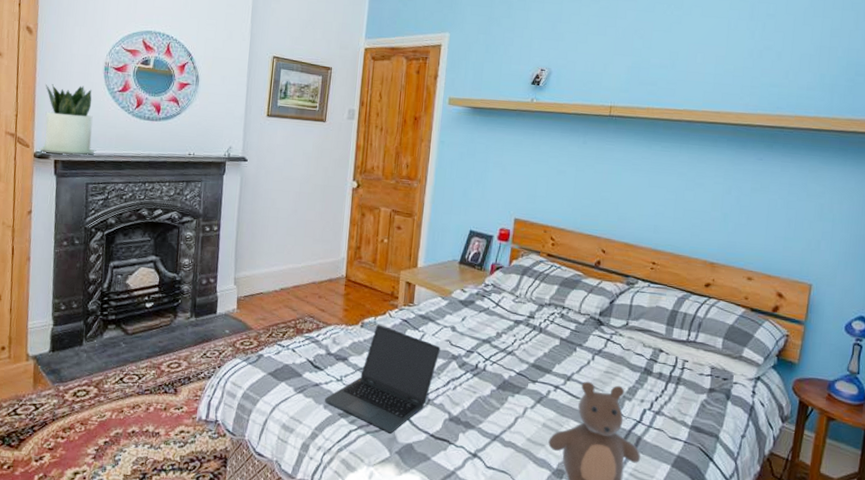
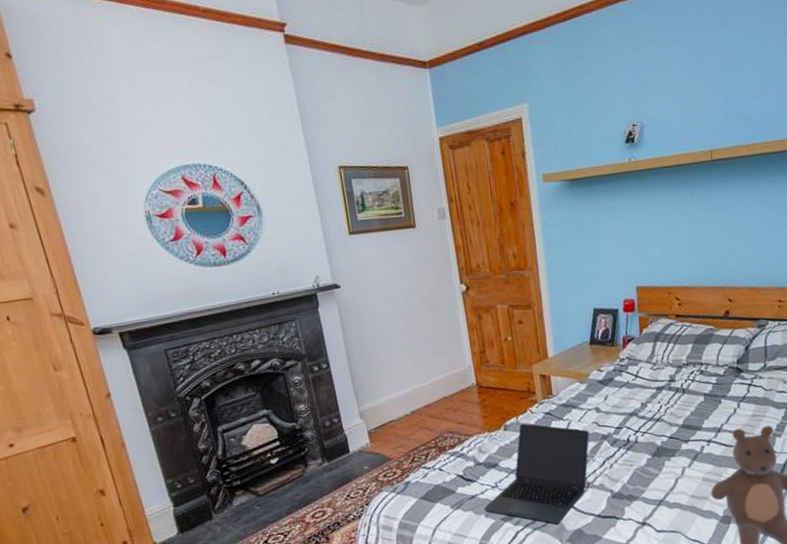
planter: present [39,84,95,156] -> none [81,243,164,327]

